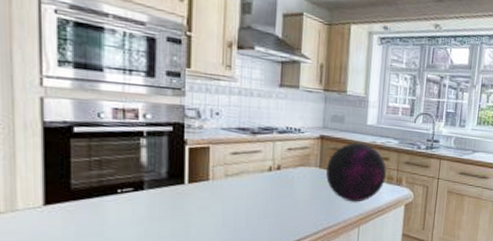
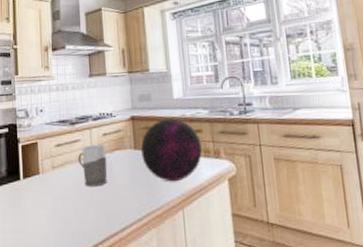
mug: none [257,158,289,199] -> present [78,144,108,187]

